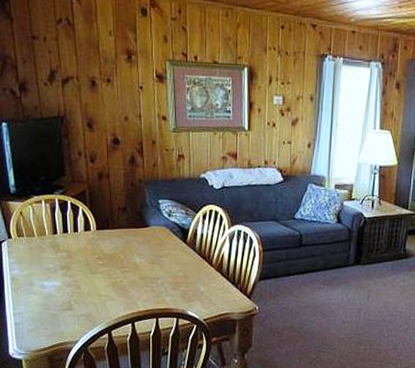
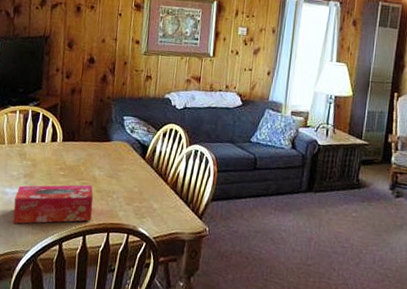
tissue box: none [55,273,138,316] -> present [13,185,94,224]

